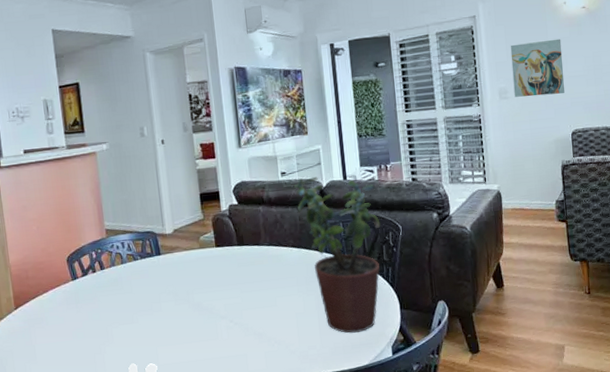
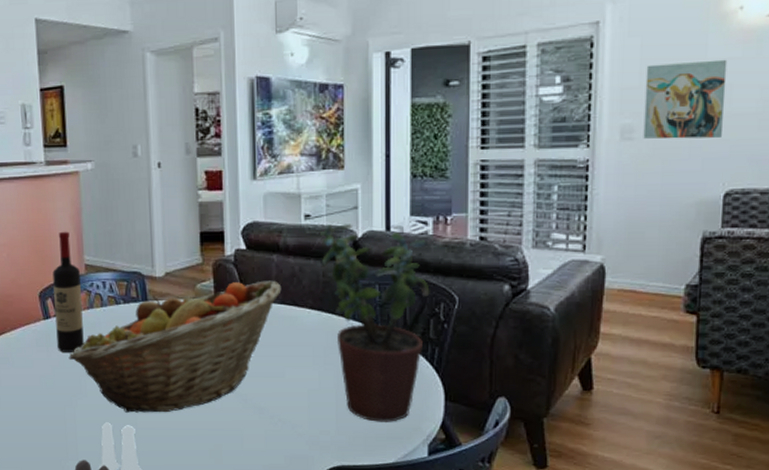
wine bottle: none [78,202,109,307] -> present [52,231,84,352]
fruit basket: none [96,227,268,353] -> present [68,280,282,413]

